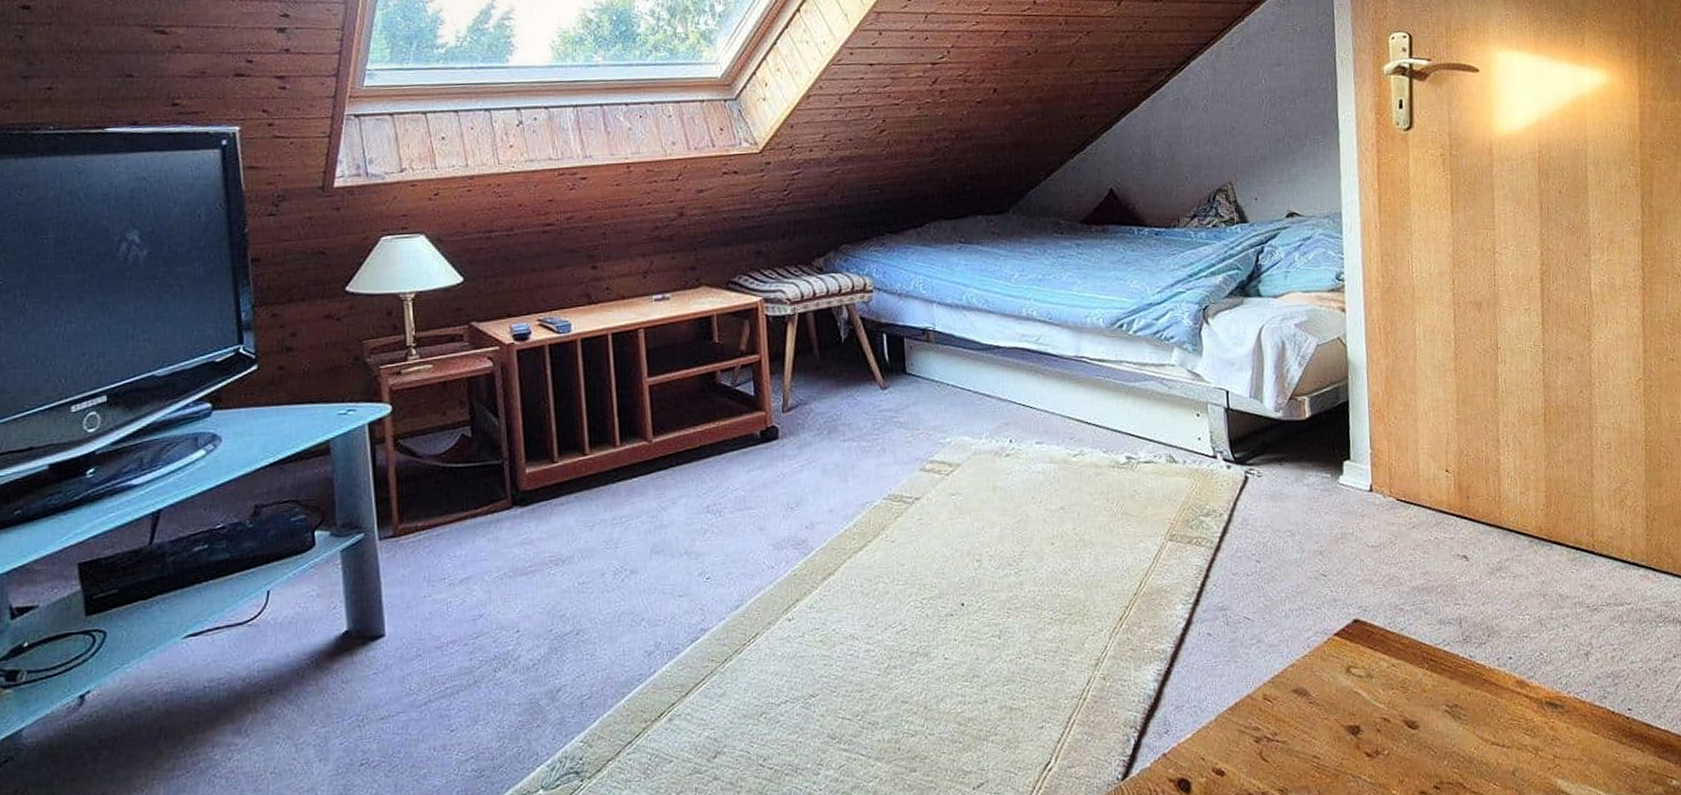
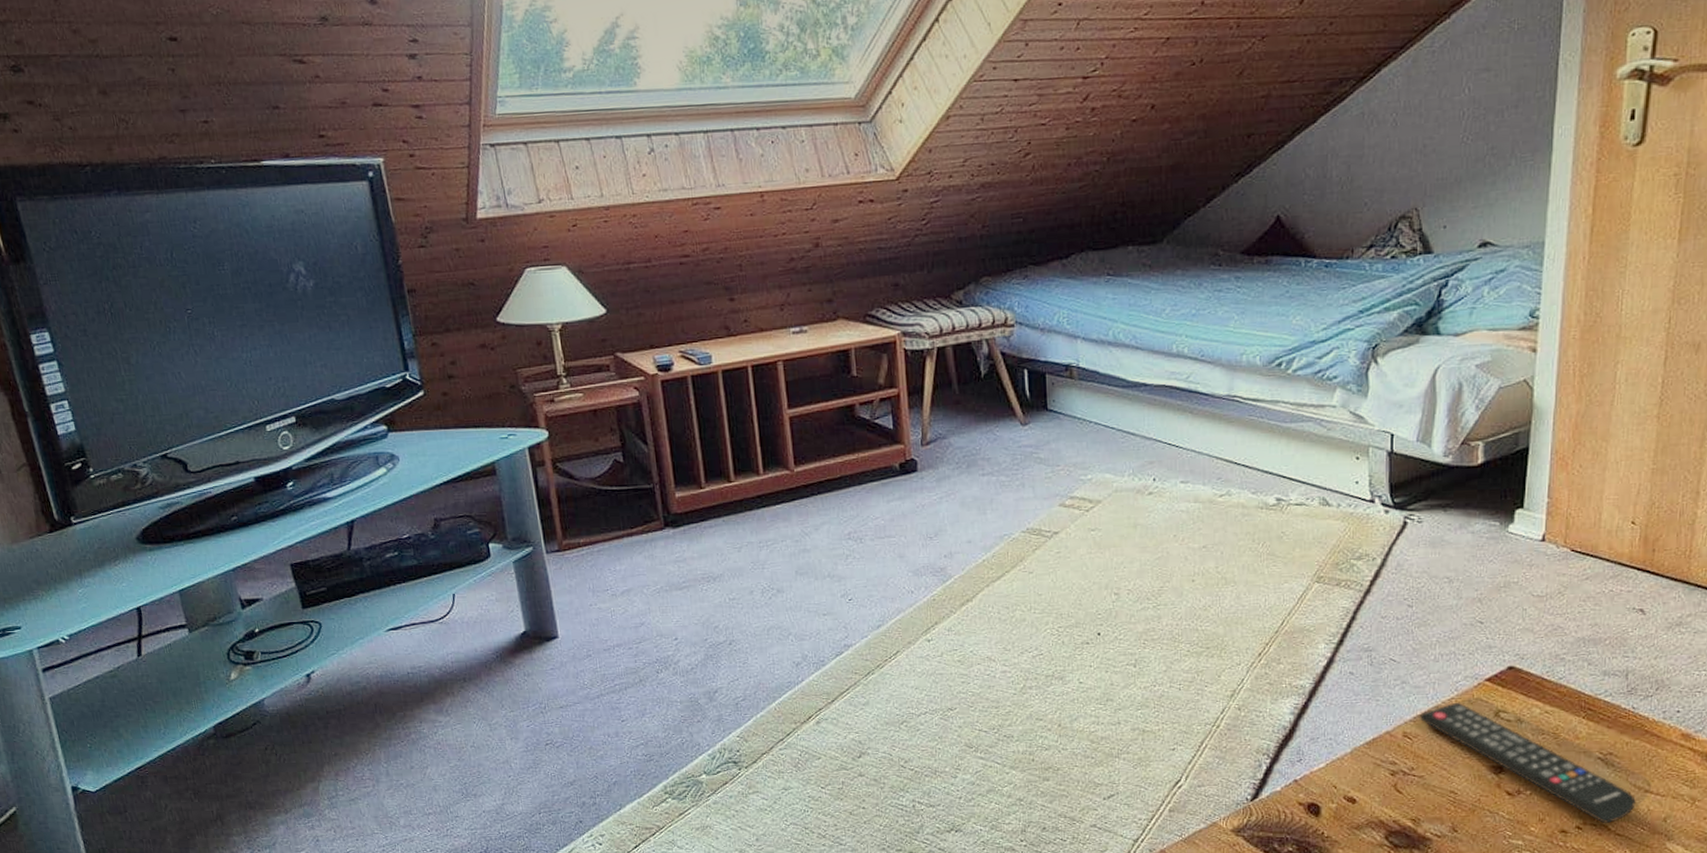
remote control: none [1276,659,1485,782] -> present [1419,702,1636,824]

